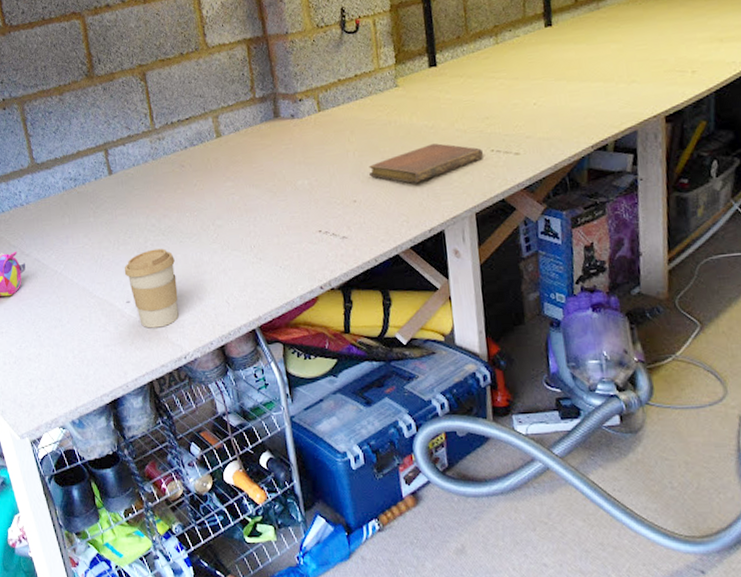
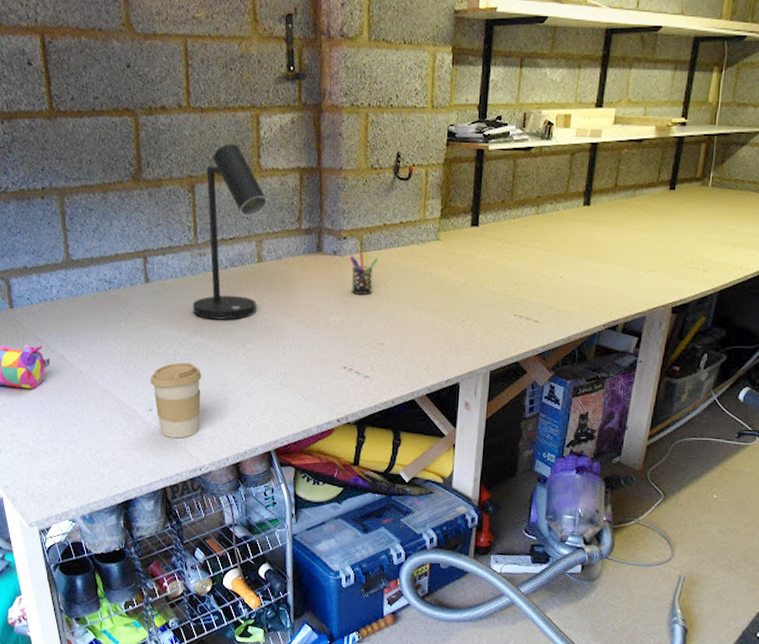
desk lamp: none [155,27,222,202] -> present [192,144,267,320]
pen holder: none [308,110,339,155] -> present [349,251,379,295]
notebook: present [369,143,484,183] -> none [399,300,507,335]

